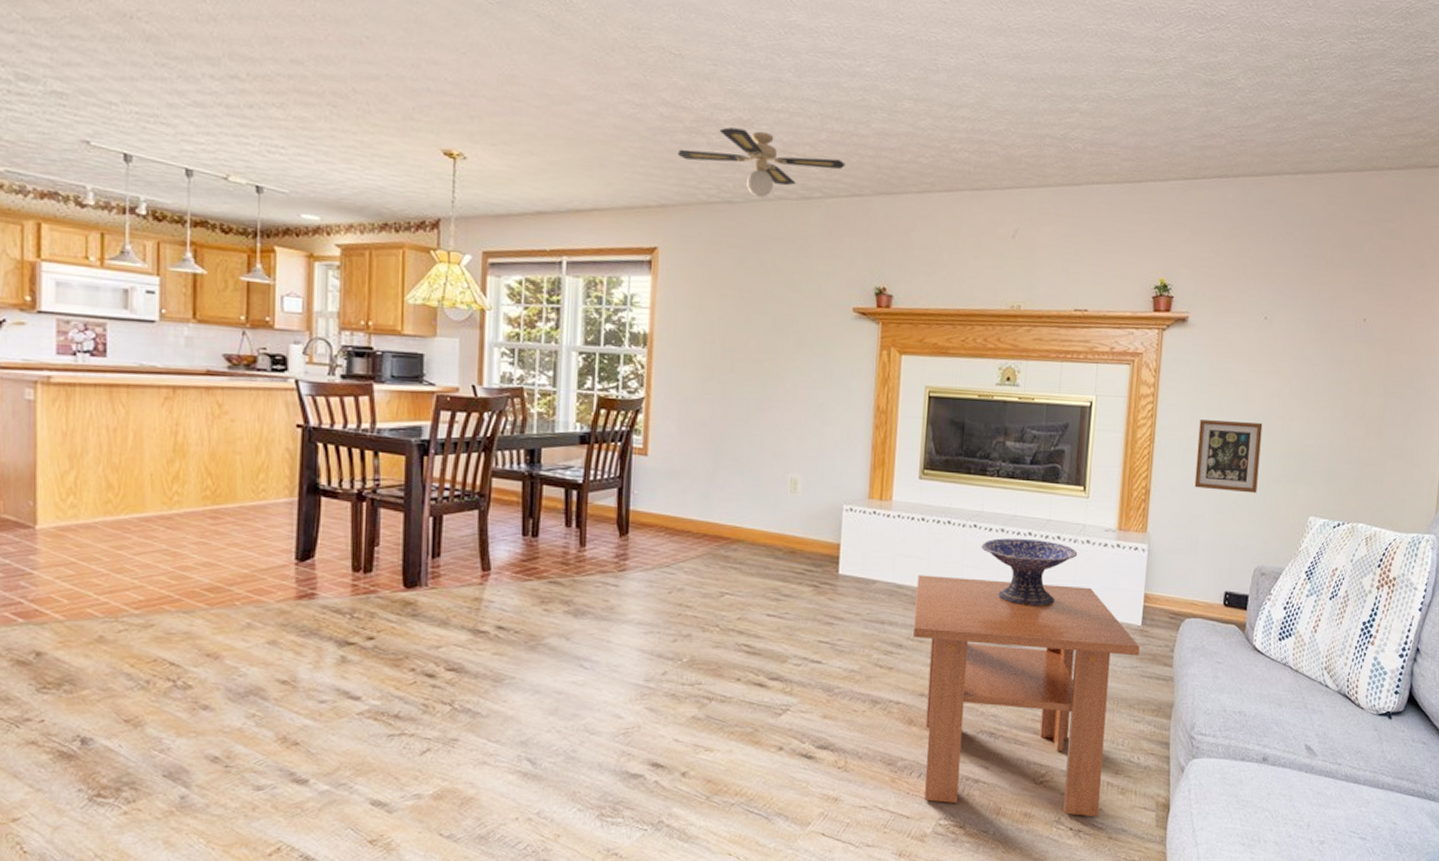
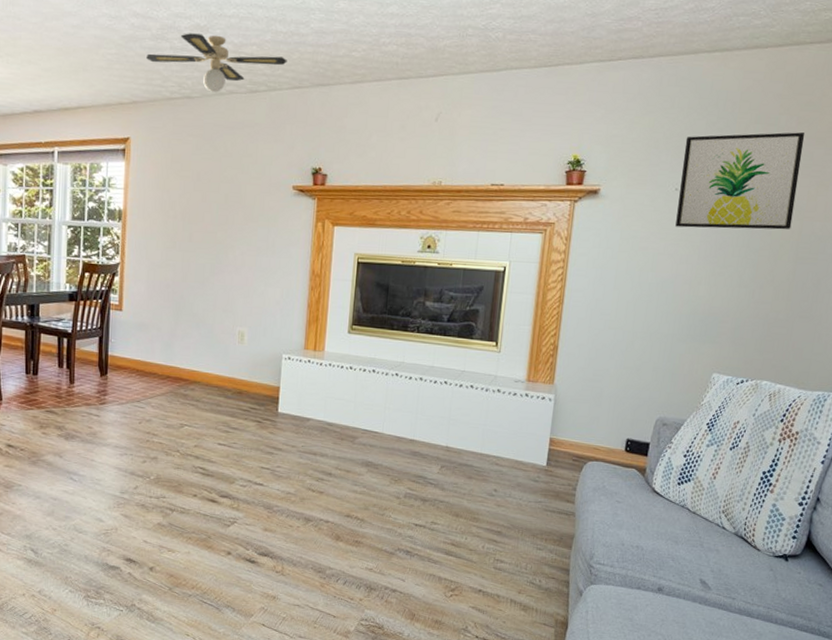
coffee table: present [913,575,1140,817] -> none [341,415,544,629]
decorative bowl: present [981,538,1078,607] -> none [401,386,489,446]
picture frame: present [1194,420,1263,494] -> none [600,283,670,351]
wall art: none [1266,260,1388,363] -> present [675,132,805,230]

